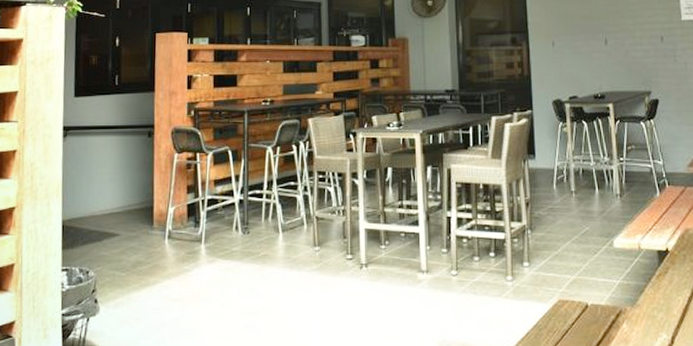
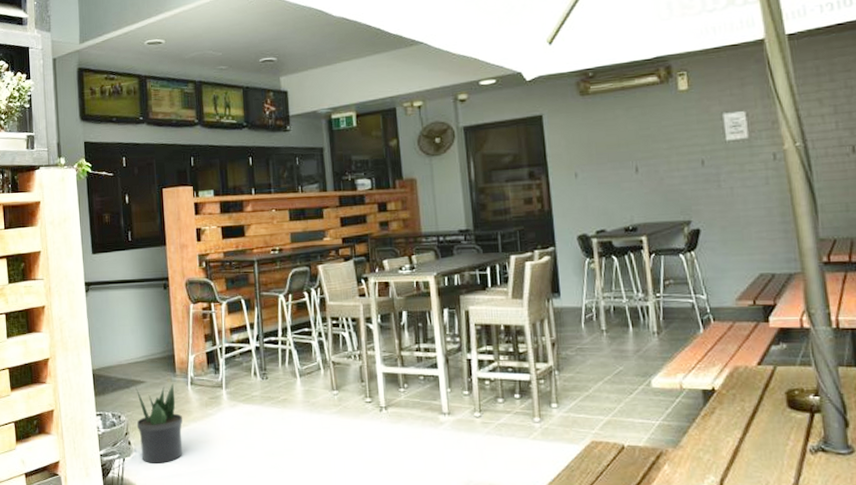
planter: none [106,237,156,323] -> present [135,383,183,463]

